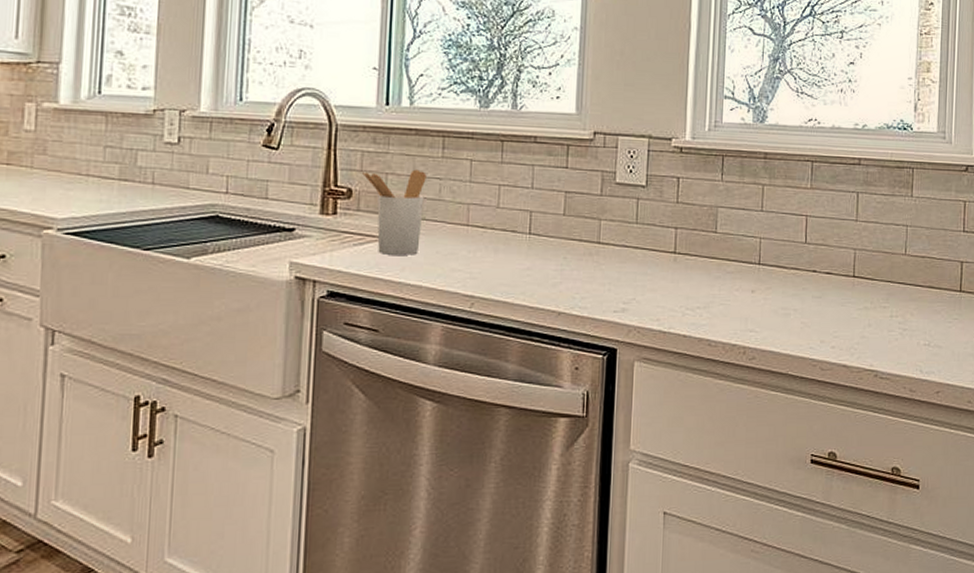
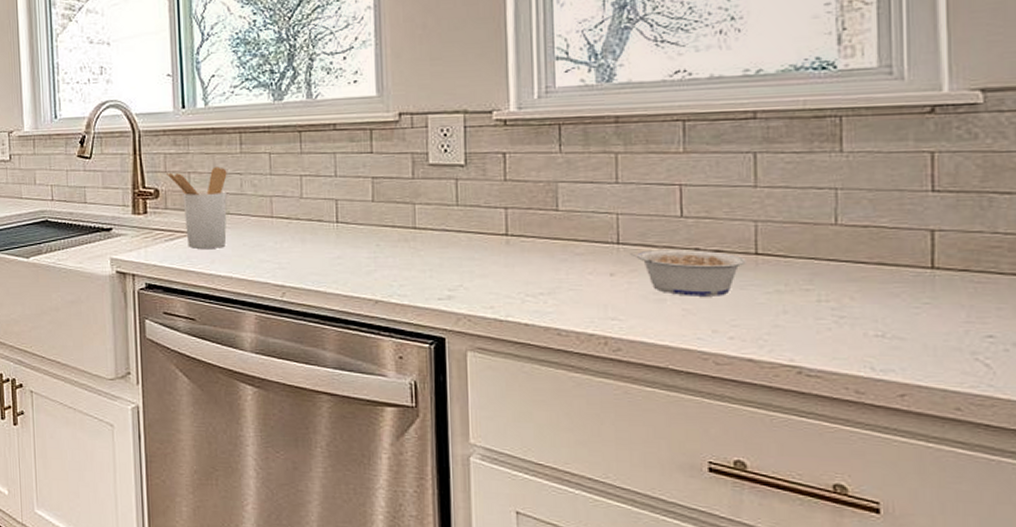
legume: none [767,271,847,312] -> present [630,249,746,296]

